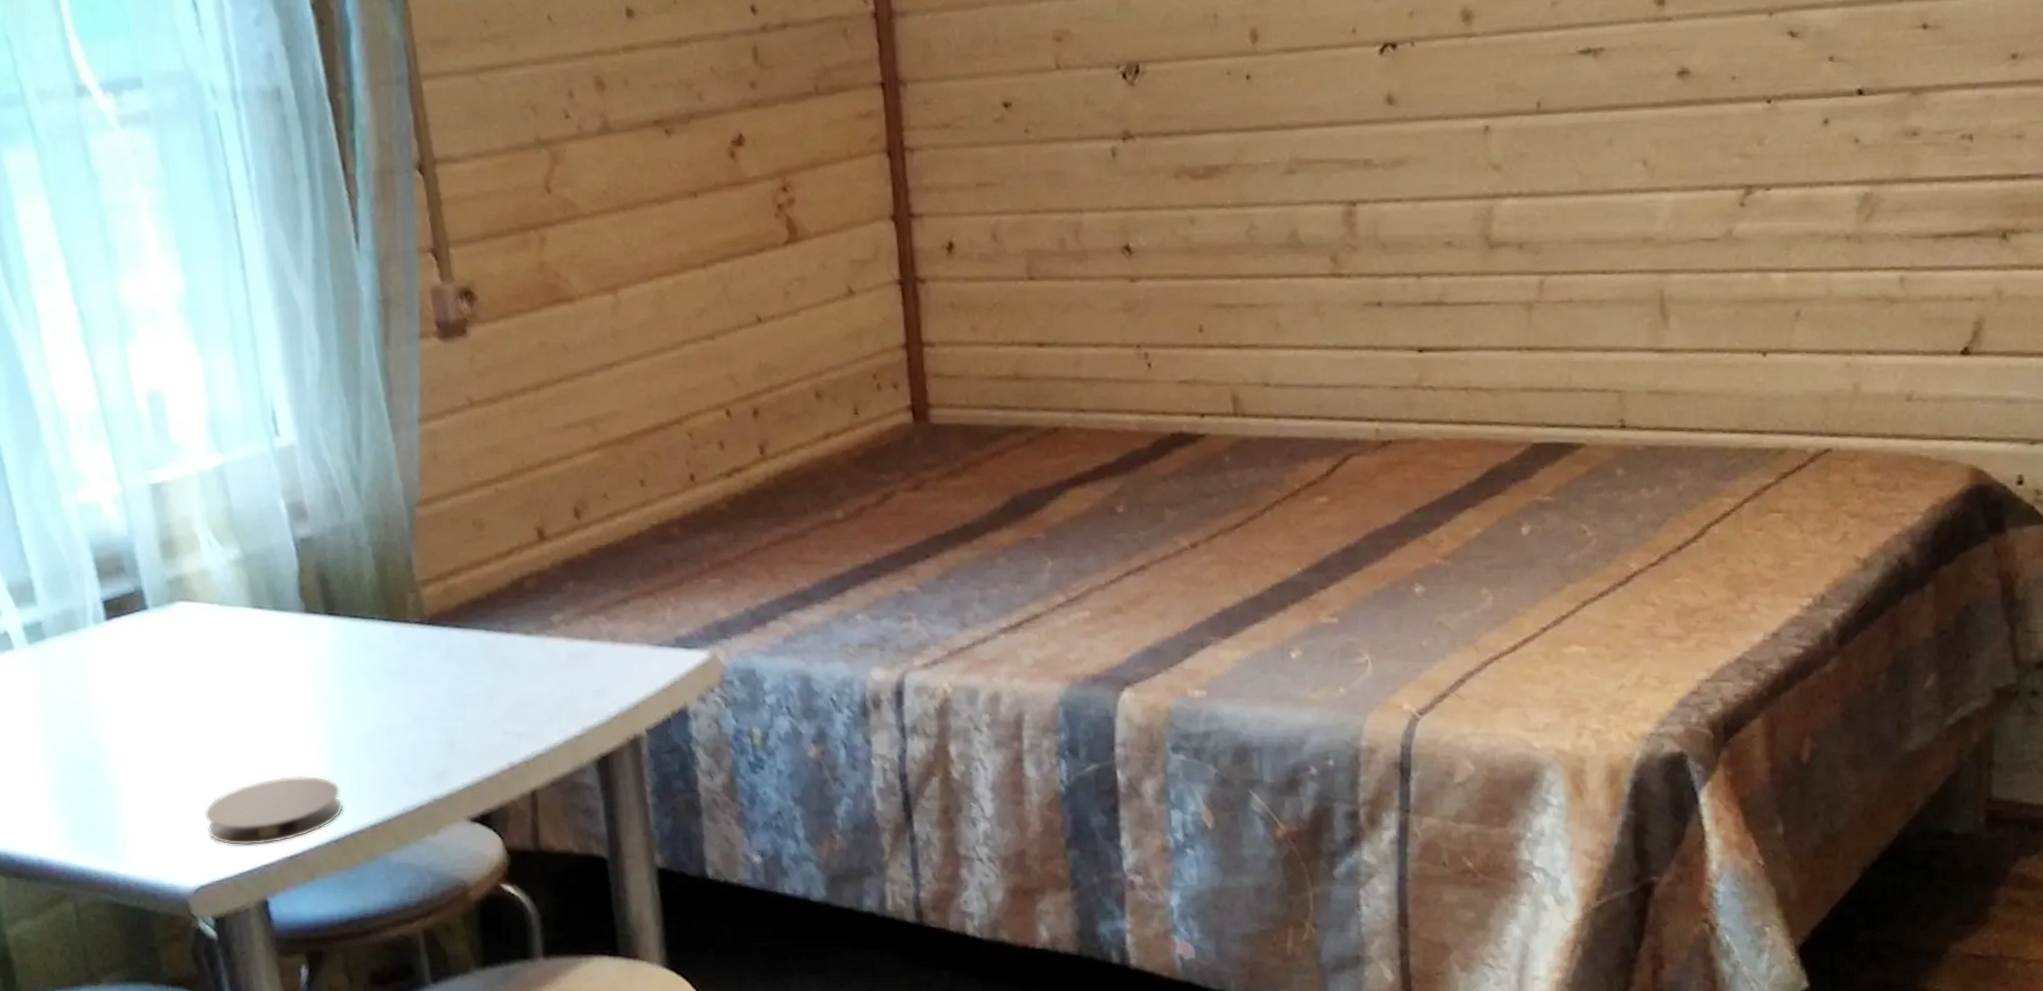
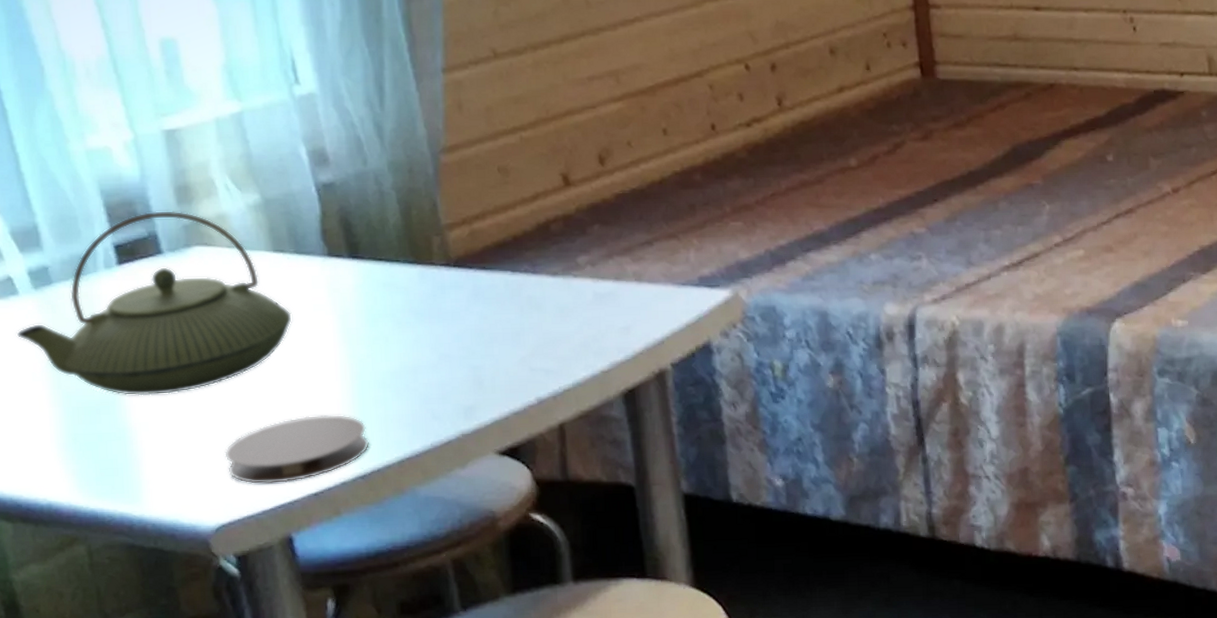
teapot: none [13,566,270,753] -> present [17,211,292,396]

